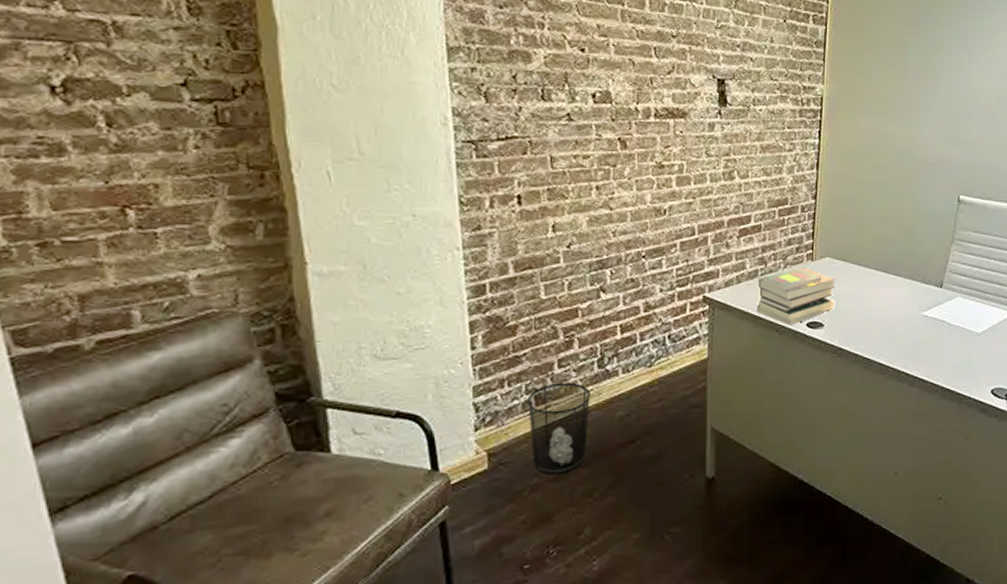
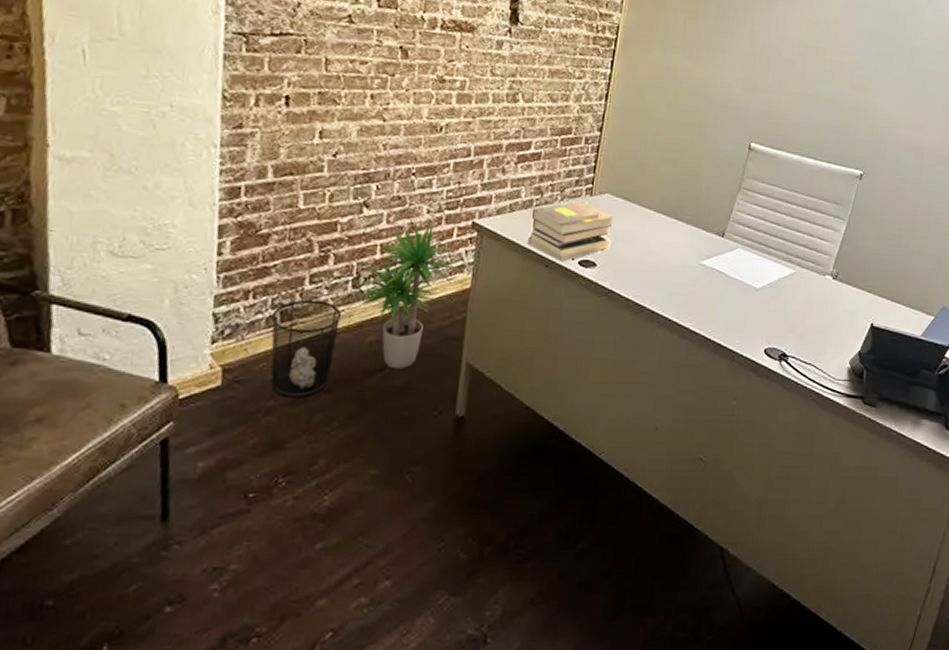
potted plant: none [603,299,695,440] -> present [356,221,459,370]

